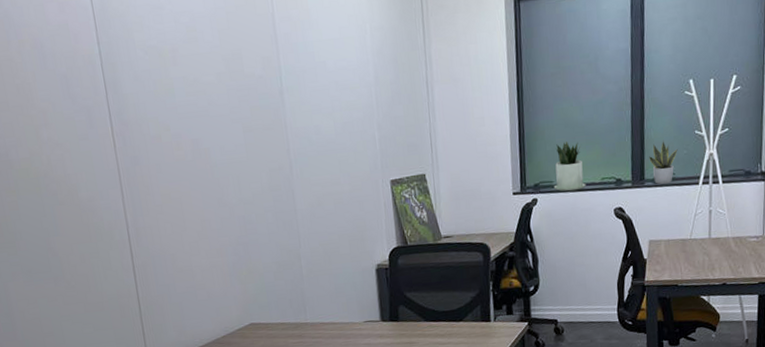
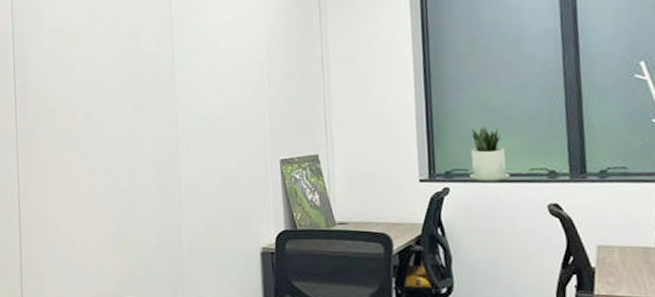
potted plant: present [649,140,678,185] -> none [591,128,630,180]

